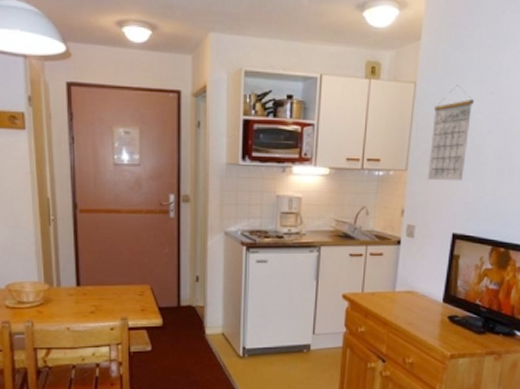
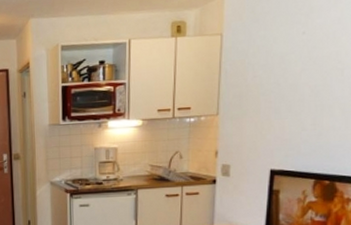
calendar: present [427,85,475,181] -> none [239,30,286,122]

